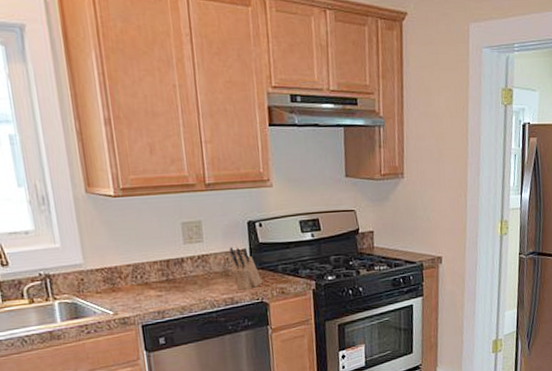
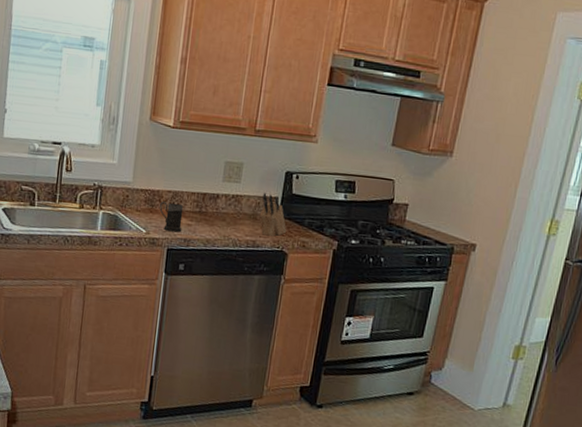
mug: none [121,276,153,308] -> present [159,201,184,233]

